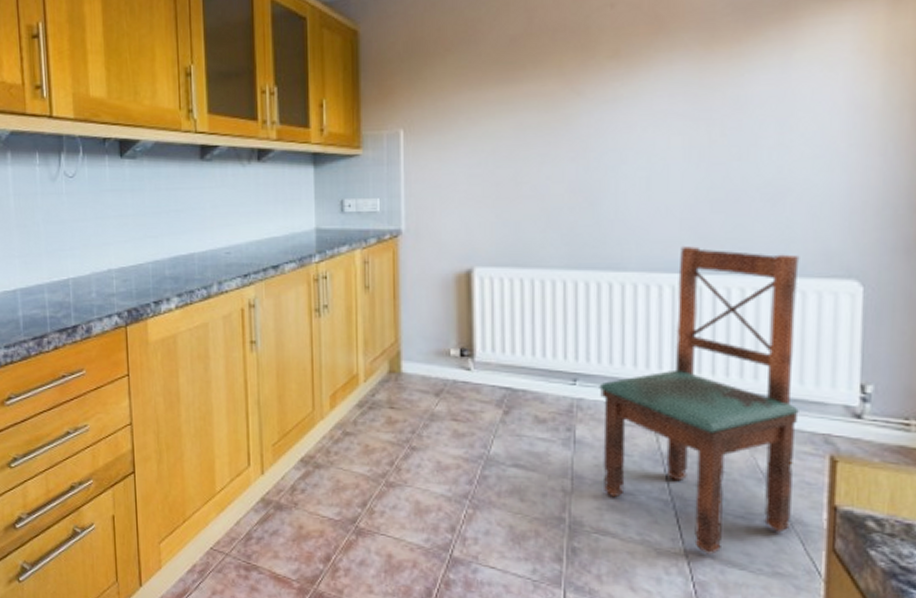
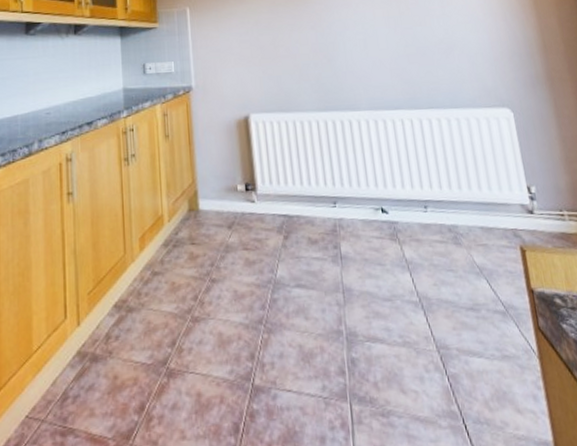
dining chair: present [599,246,800,555] -> none [353,89,506,347]

